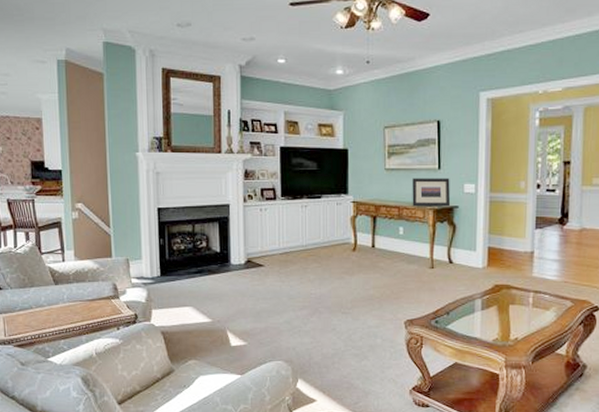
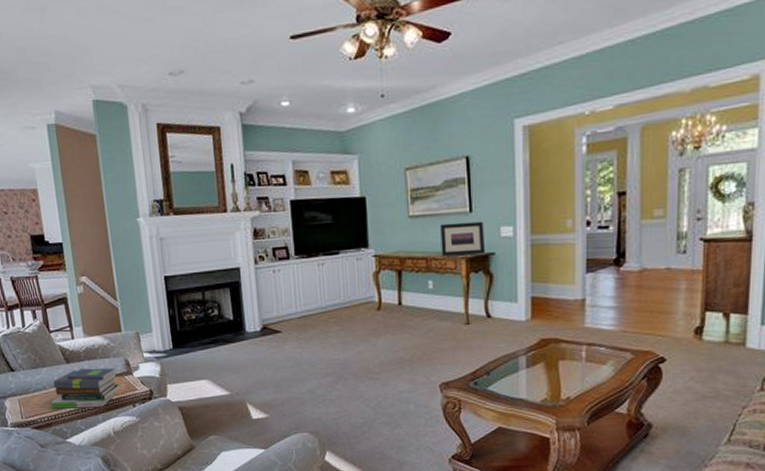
books: none [35,290,107,329] -> present [50,368,121,409]

